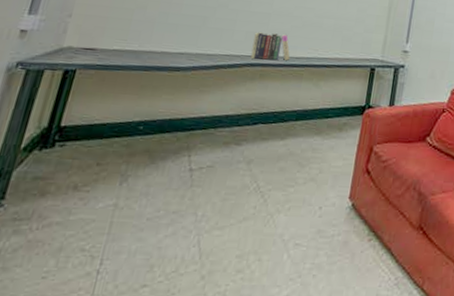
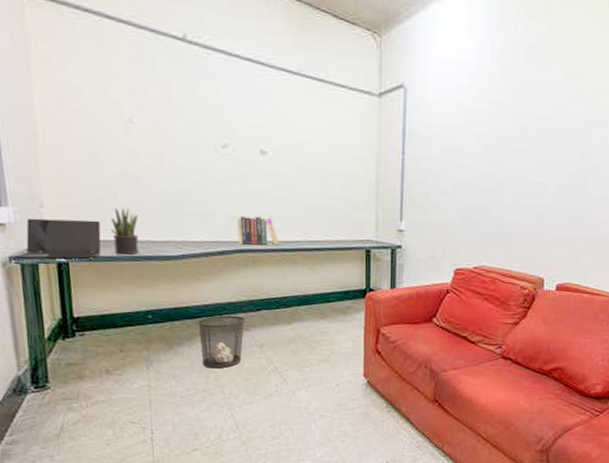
laptop: none [20,26,122,68] -> present [12,218,102,260]
potted plant: none [126,20,161,65] -> present [110,207,139,255]
waste bin: none [182,129,239,187] -> present [198,316,246,369]

